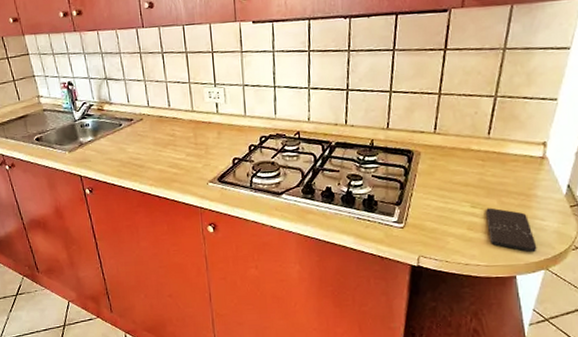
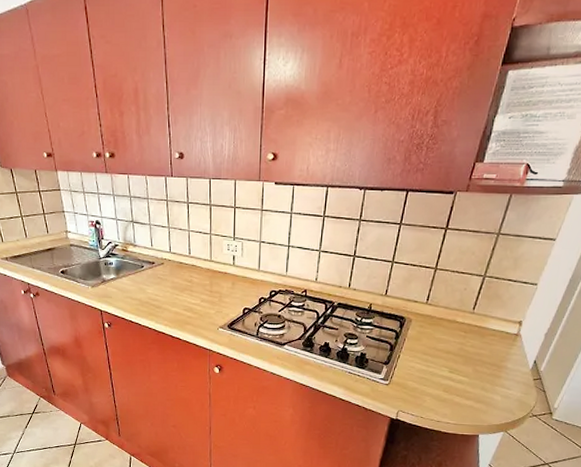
smartphone: present [486,208,537,253] -> none [461,374,501,416]

